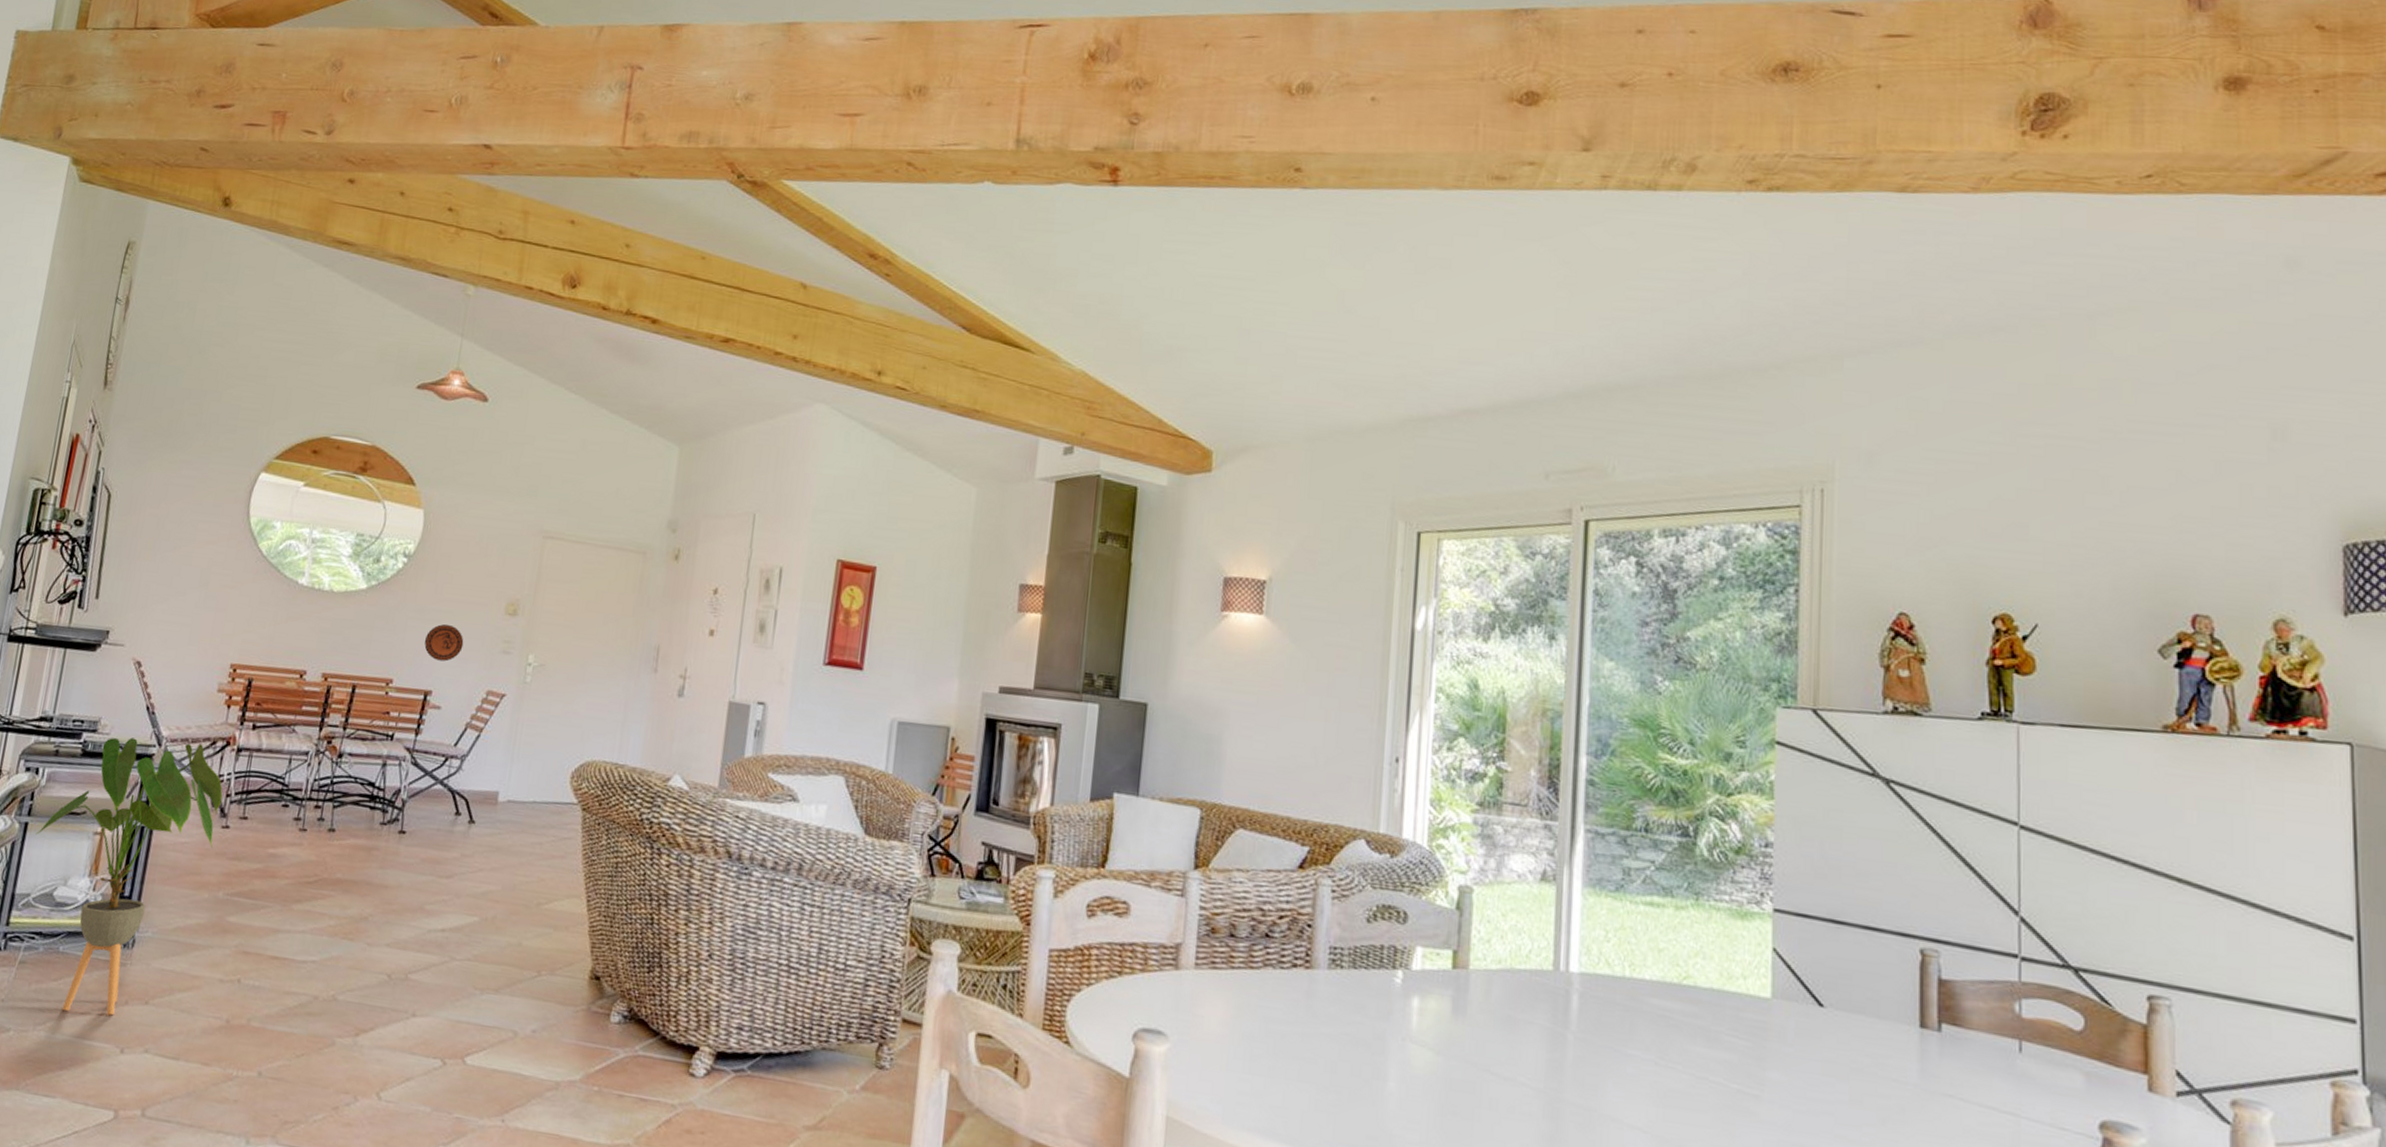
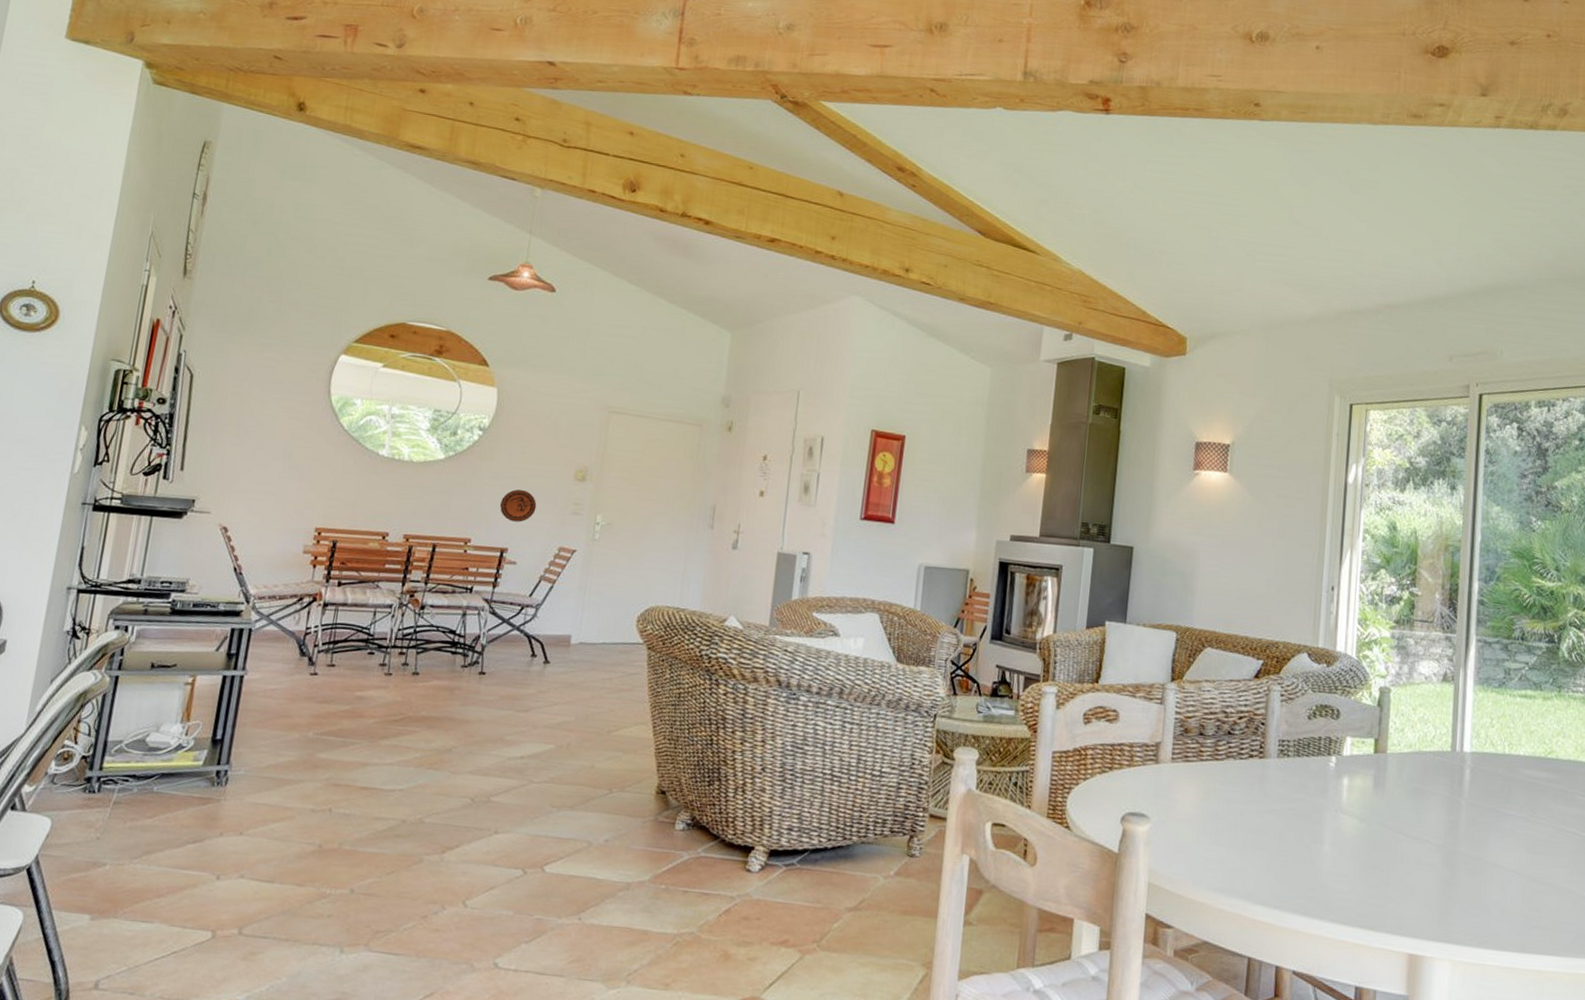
house plant: present [35,737,223,1016] -> none [126,596,311,847]

